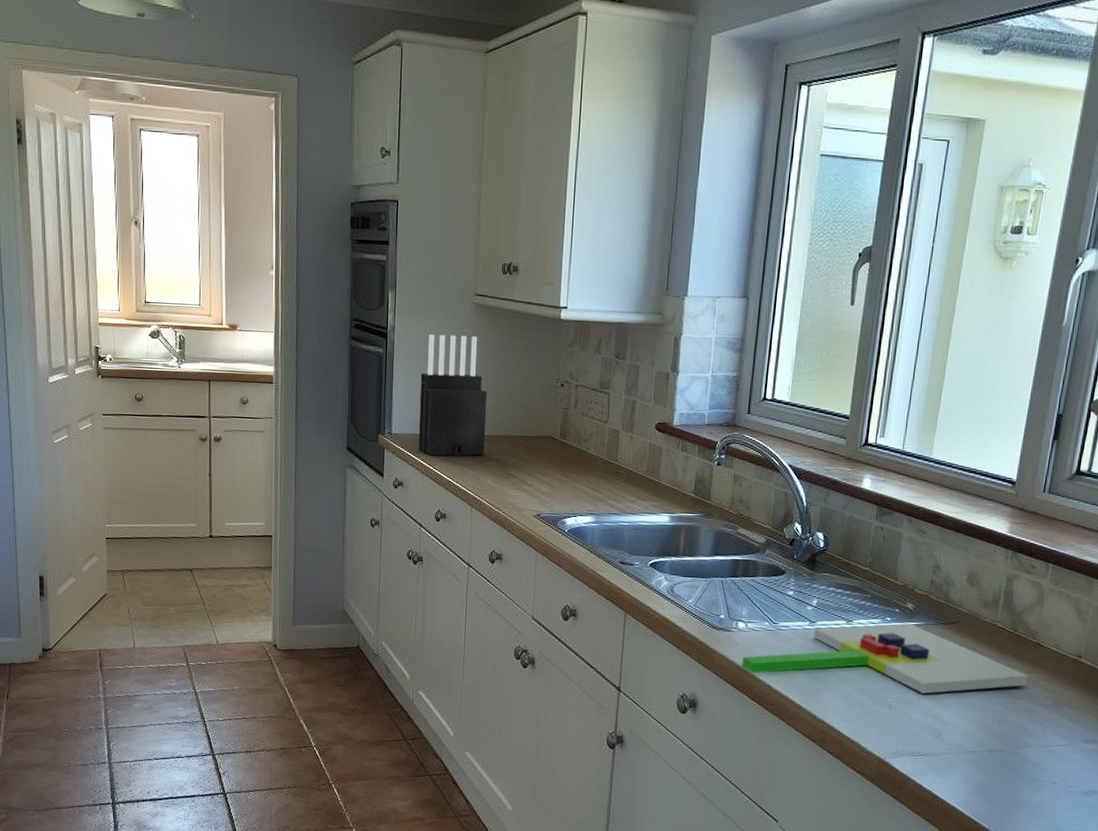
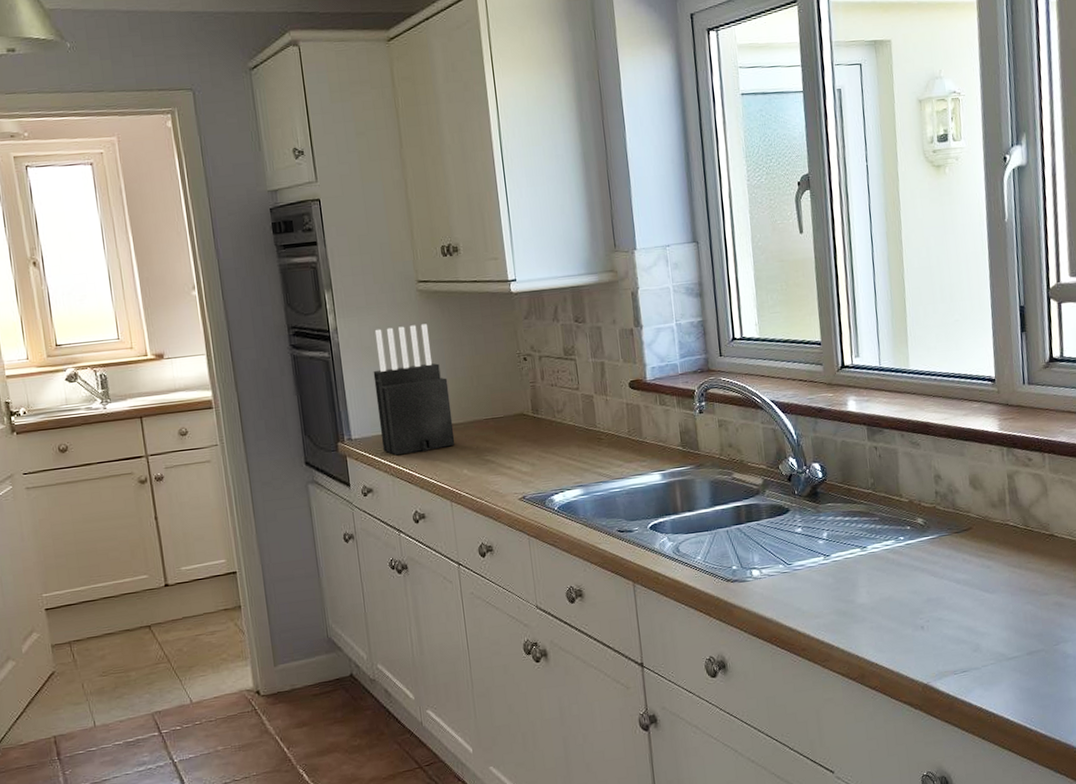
chopping board: present [742,623,1028,694] -> none [763,539,1051,621]

